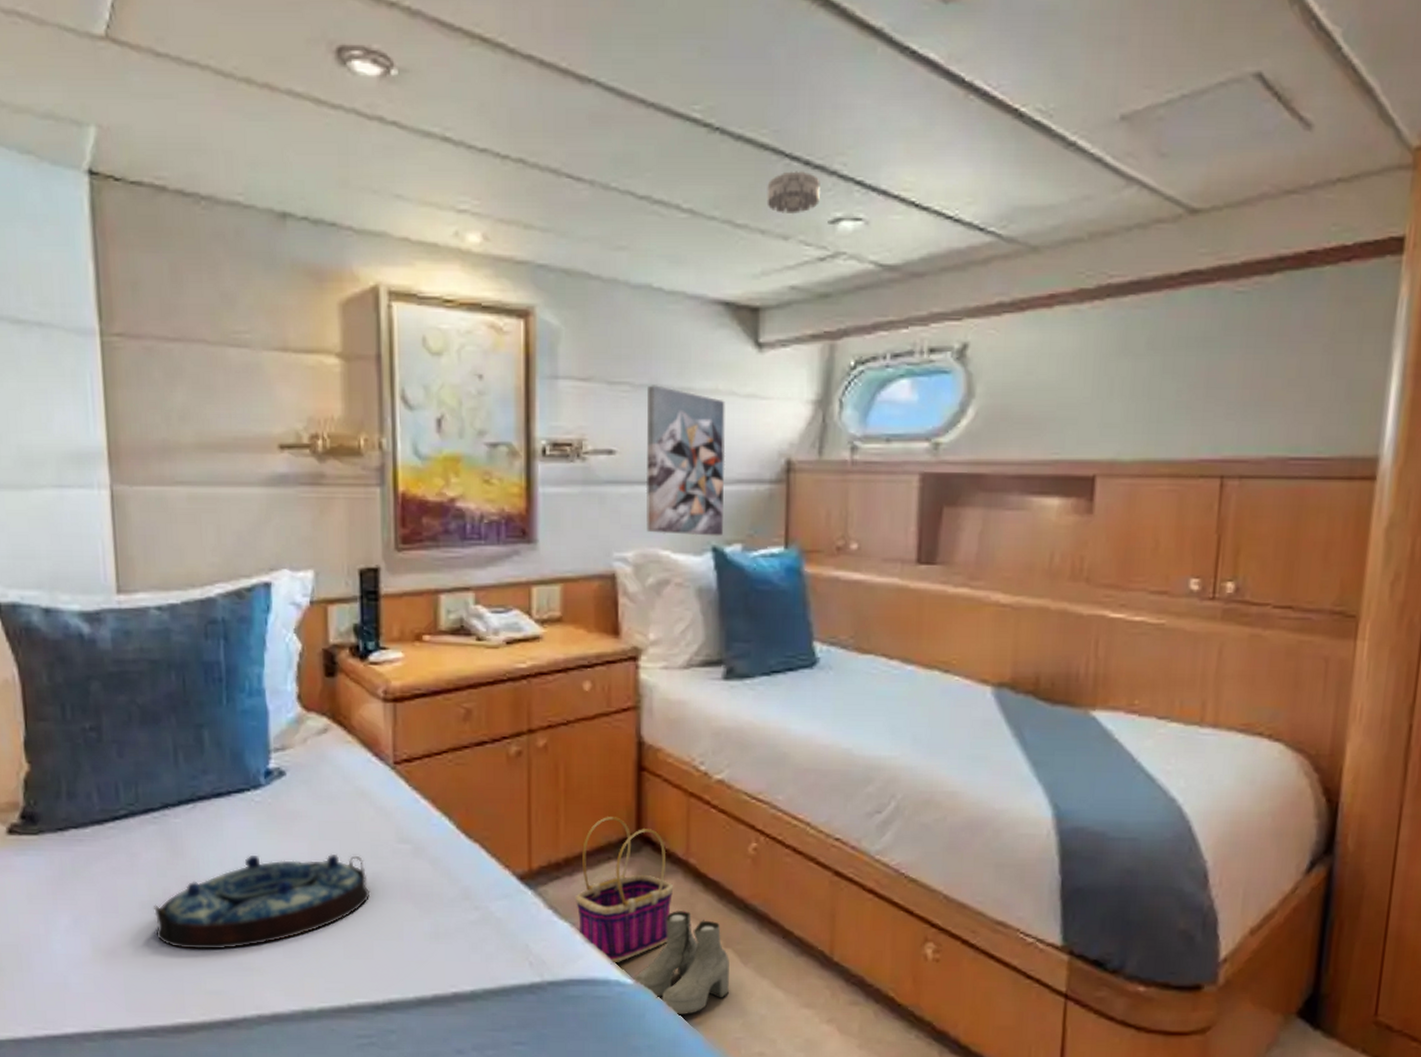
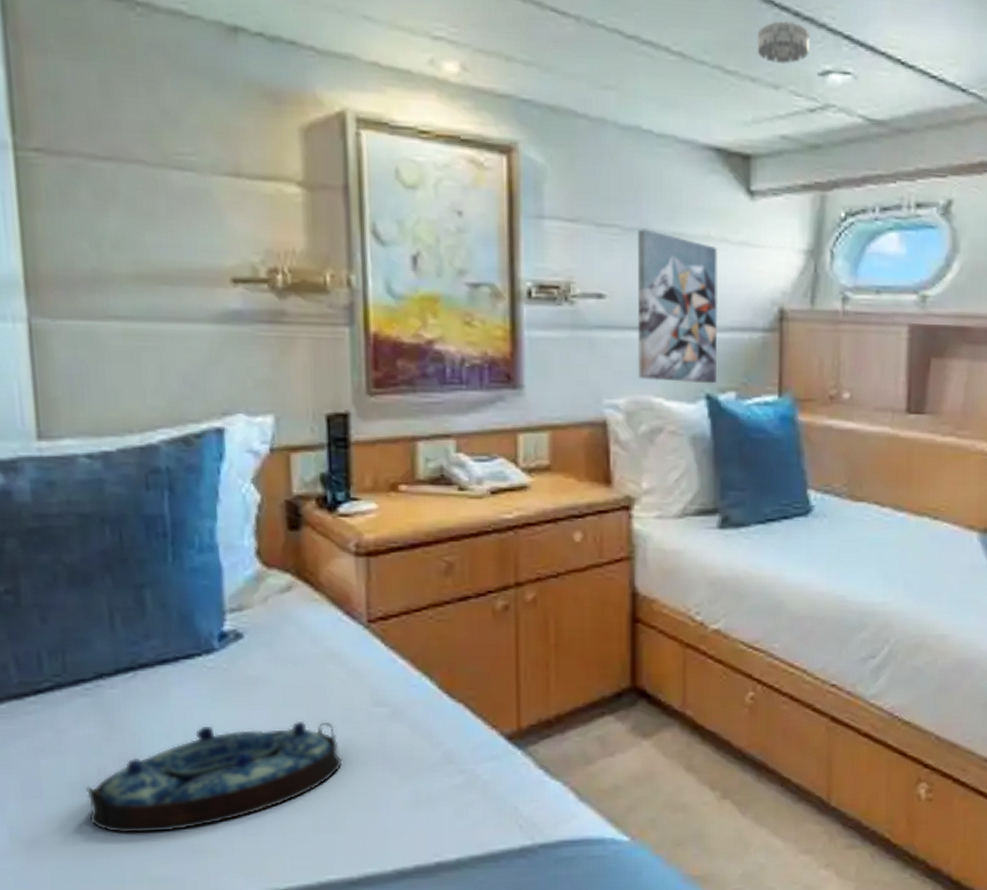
basket: present [576,817,674,965] -> none [568,671,671,823]
boots: present [633,911,729,1014] -> none [629,764,728,869]

